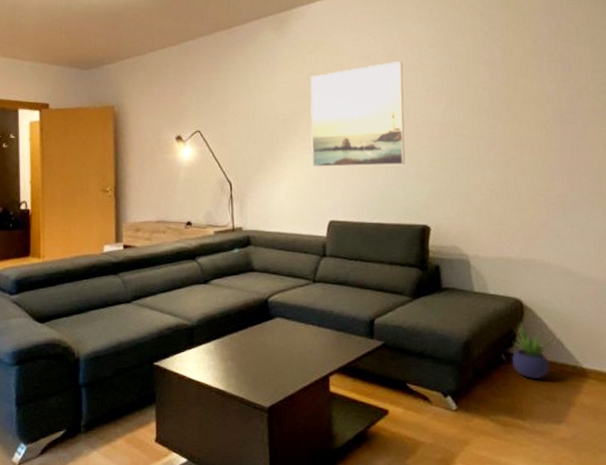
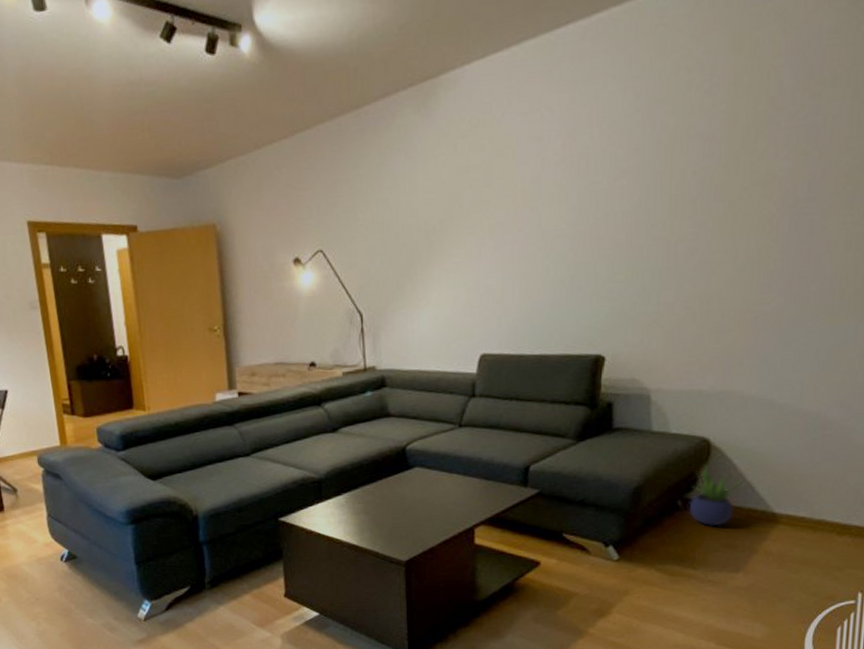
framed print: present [310,61,406,168] -> none [461,141,585,290]

